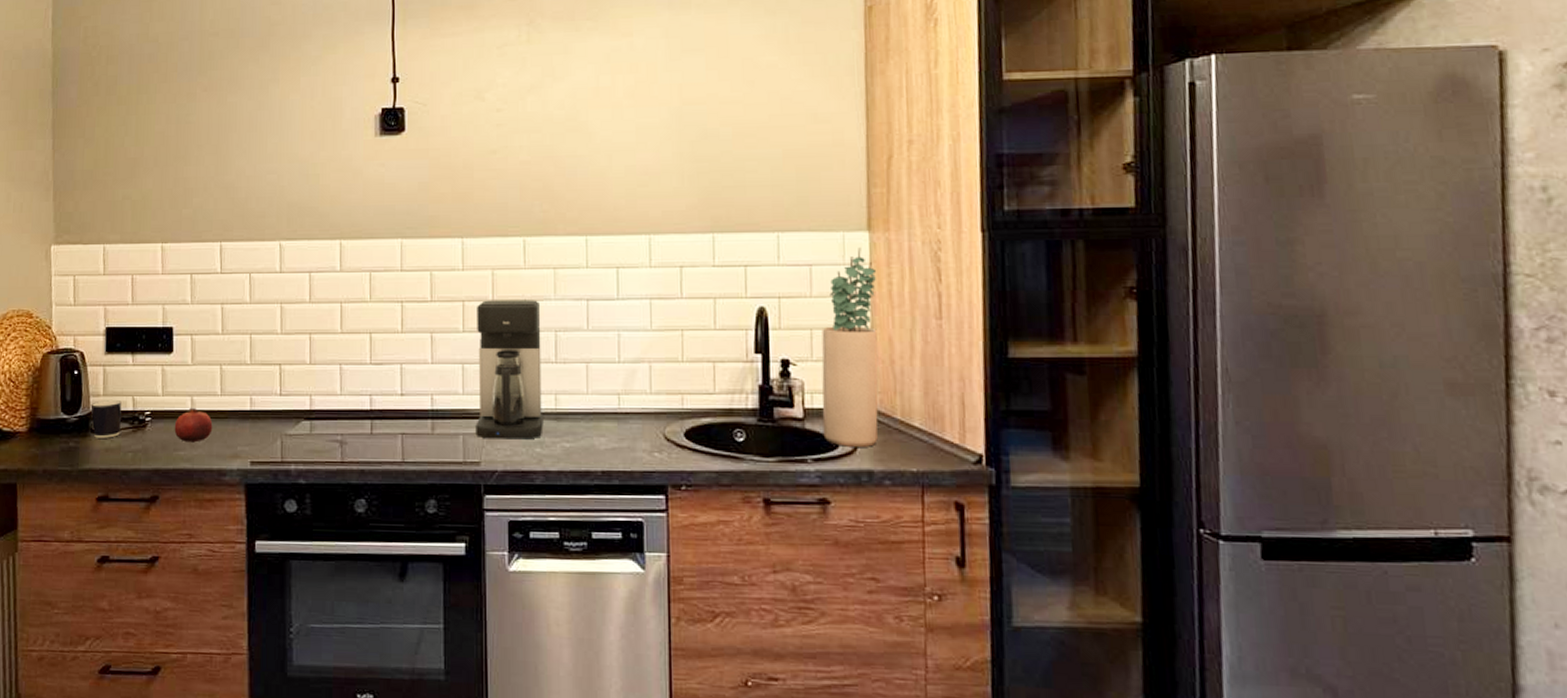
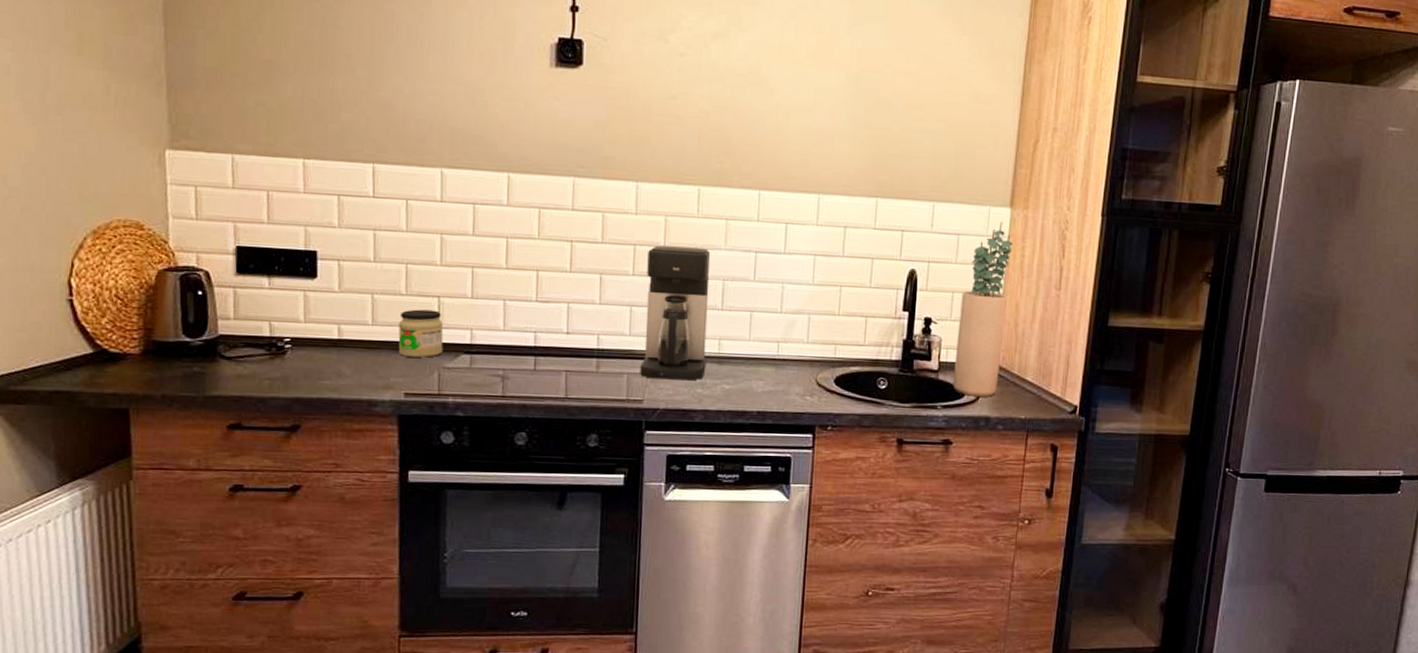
mug: present [90,400,122,438] -> none [218,324,257,365]
fruit: present [174,408,213,443] -> none [318,337,363,372]
jar: none [244,378,285,426] -> present [398,309,444,358]

